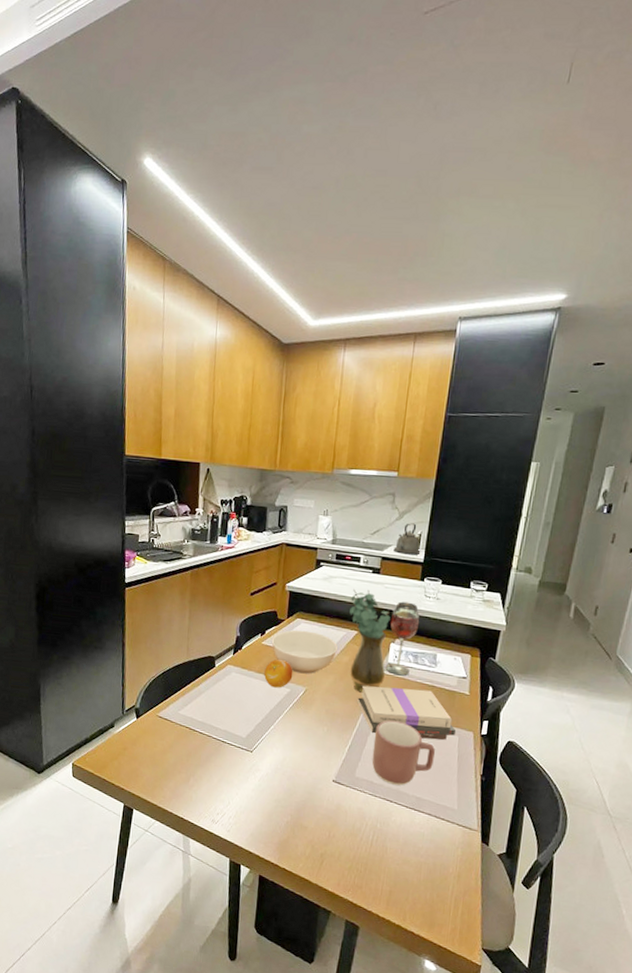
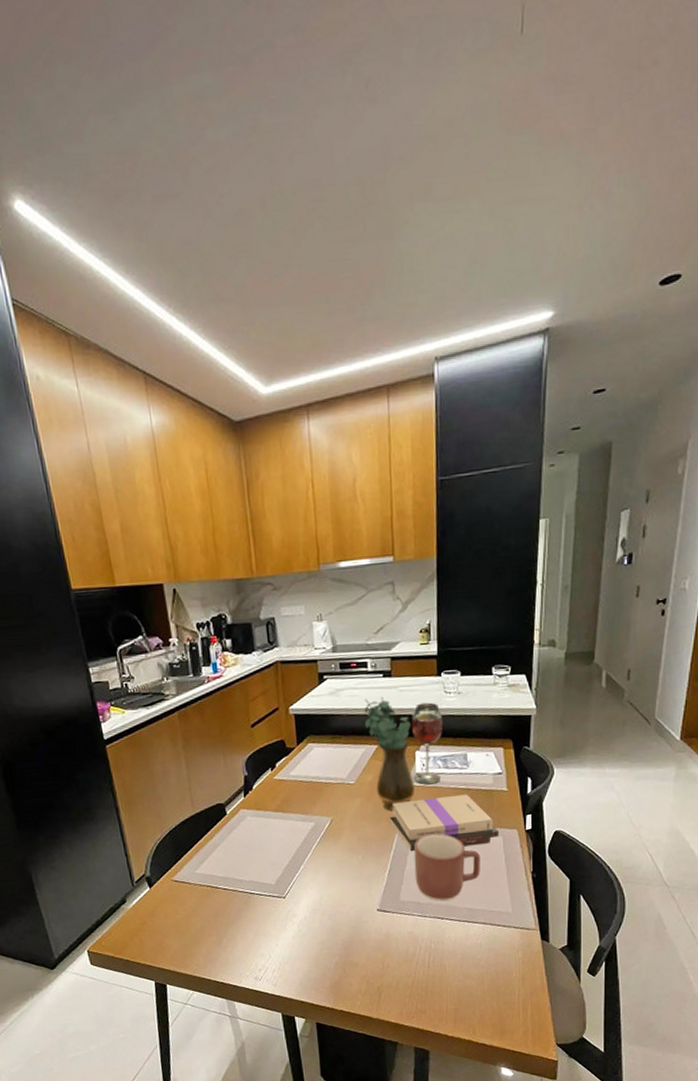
fruit: present [264,658,293,688] -> none [282,791,315,824]
bowl: present [271,630,338,674] -> none [284,754,360,804]
kettle: present [393,523,421,555] -> none [402,612,433,650]

